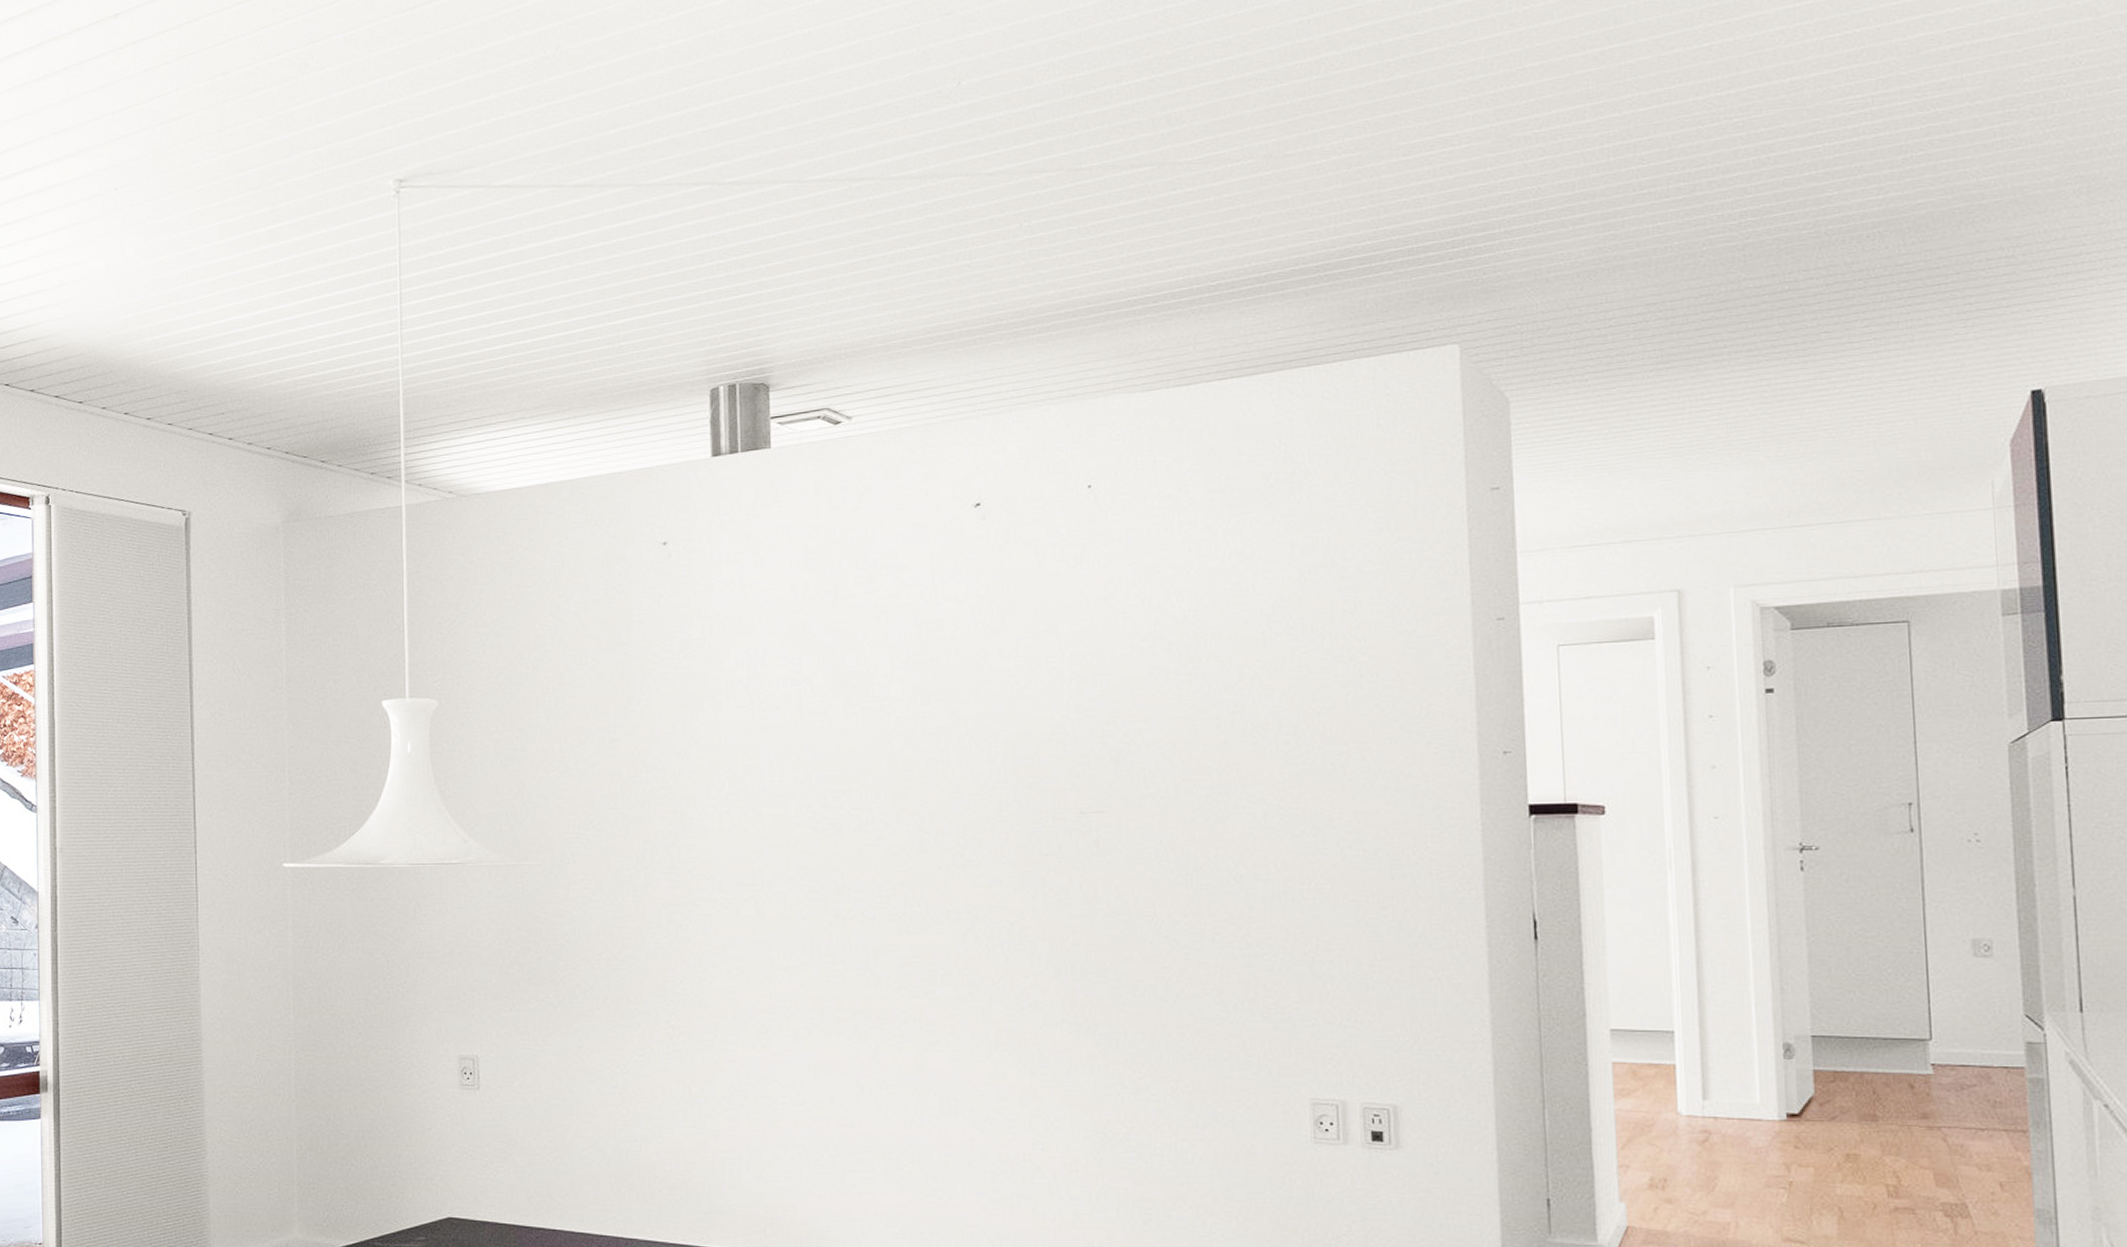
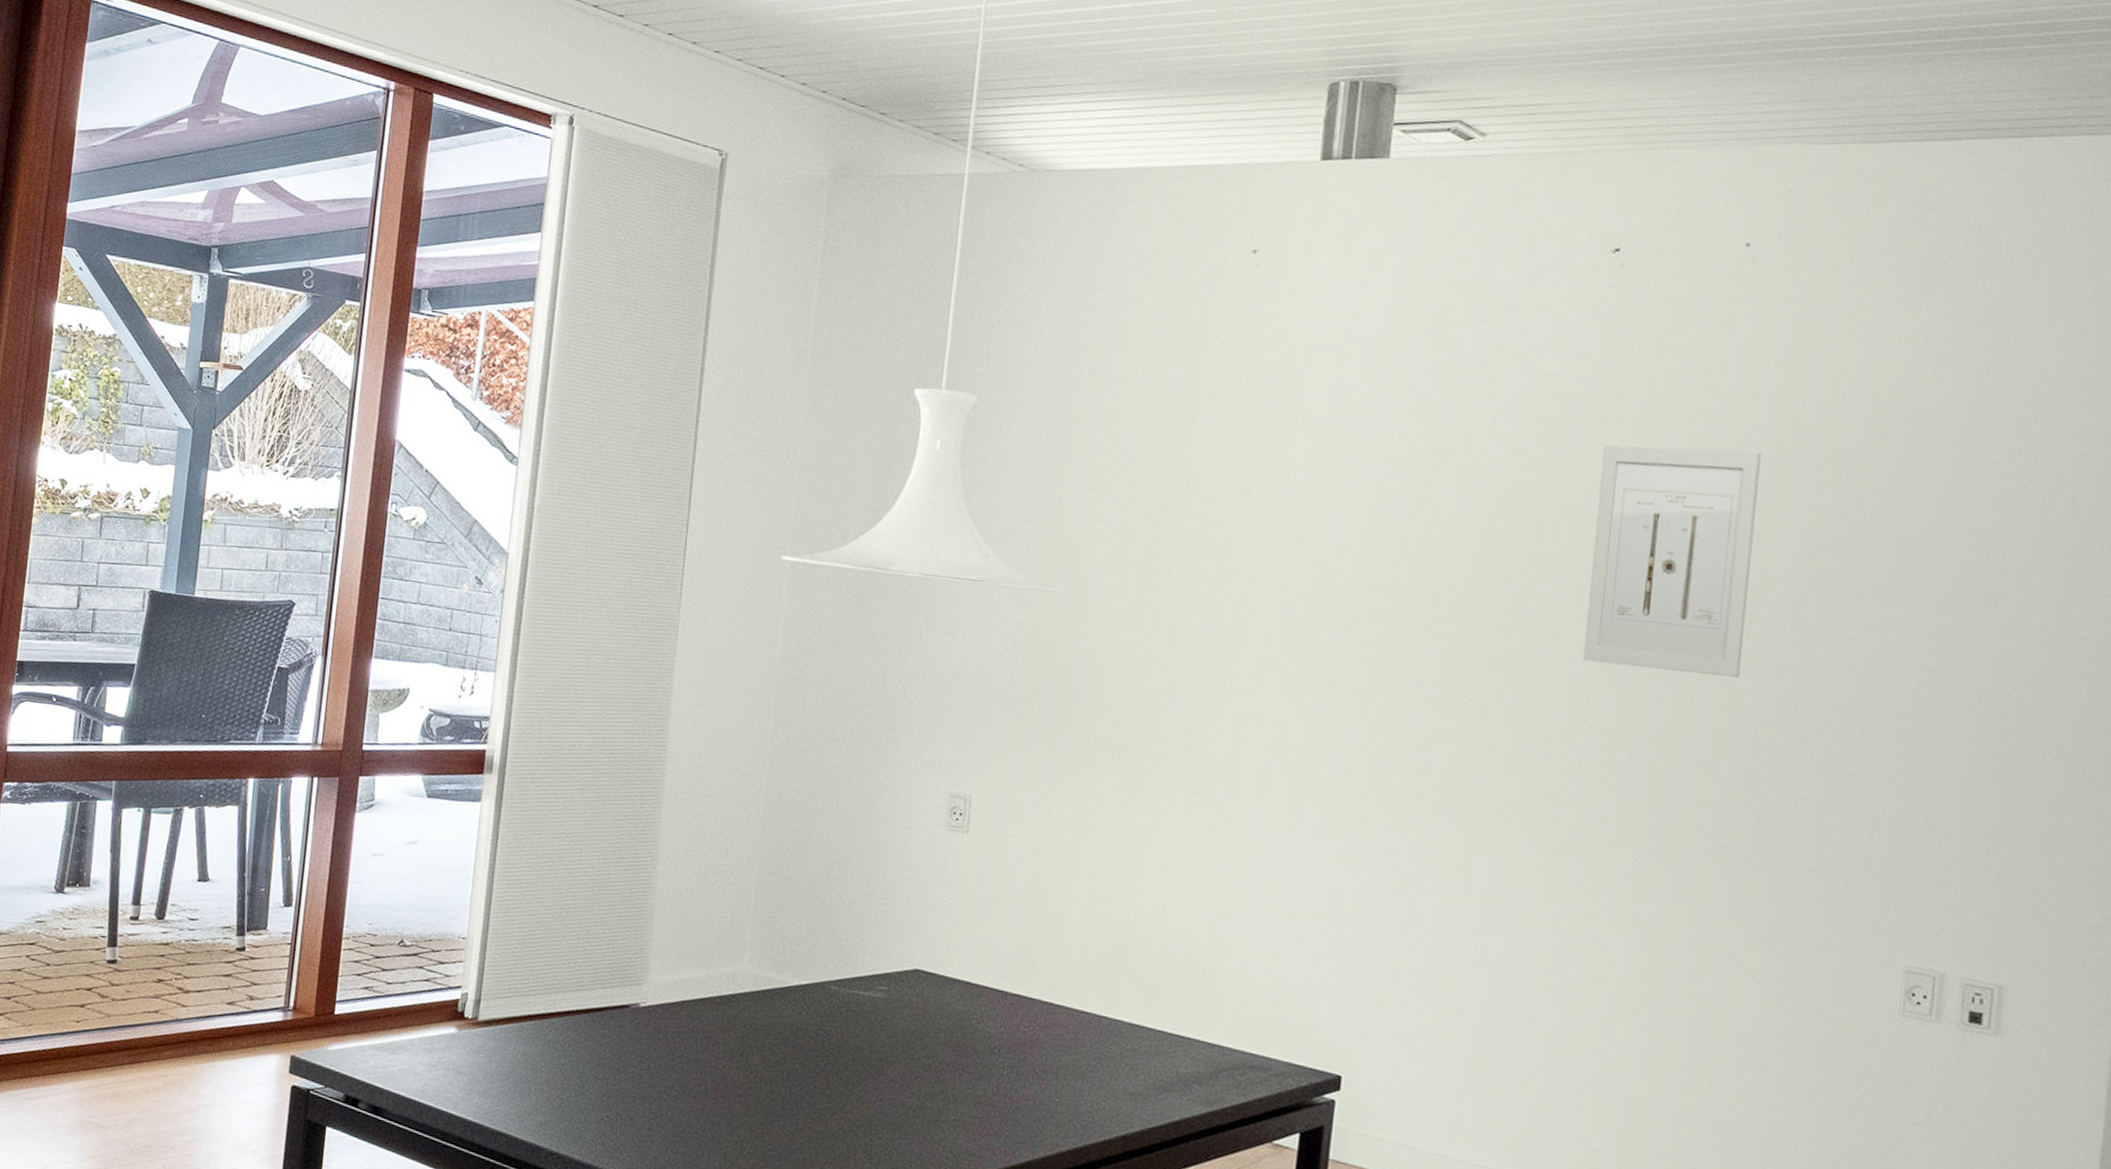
wall art: none [989,666,1133,867] -> present [1583,444,1761,677]

